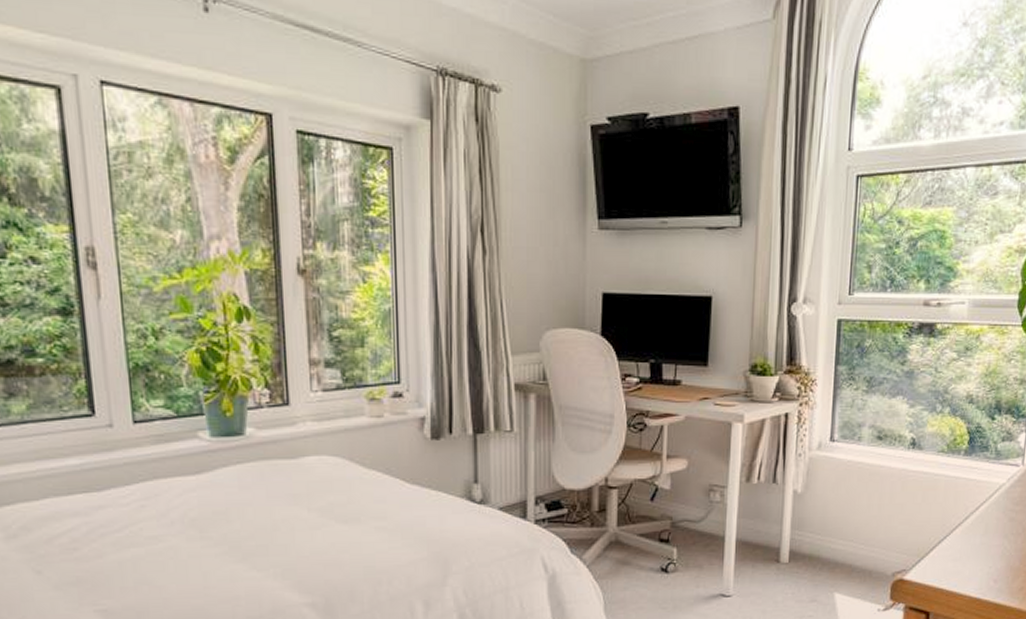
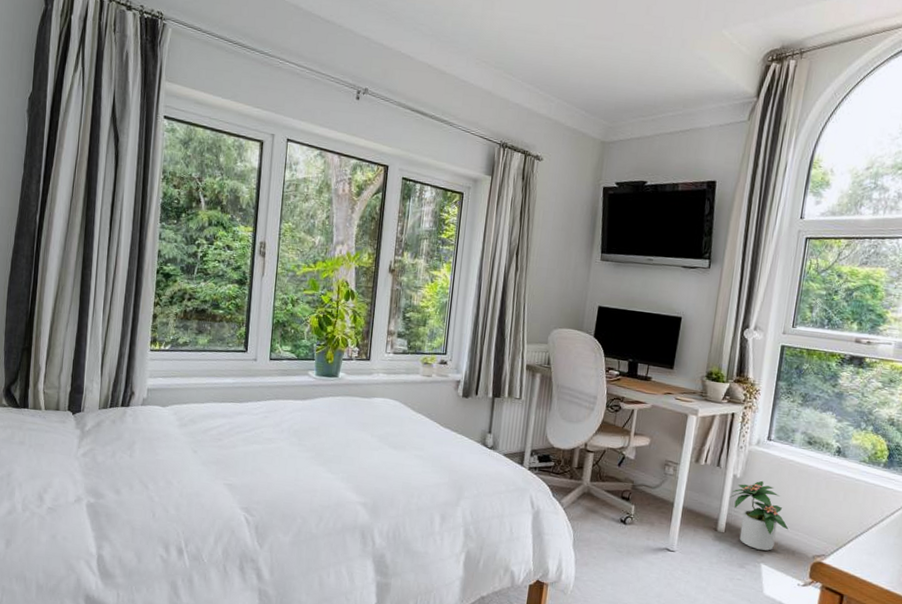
potted plant: none [791,492,863,577] -> present [729,480,789,551]

